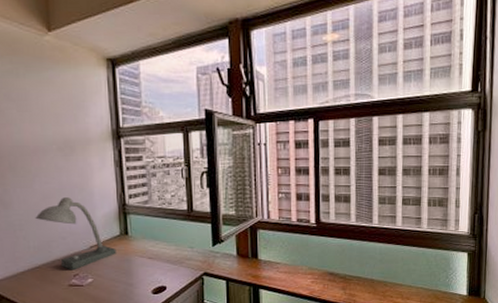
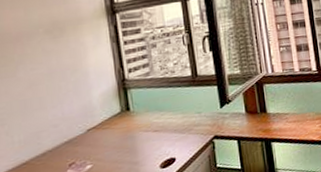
desk lamp: present [35,197,117,271] -> none [20,81,118,160]

